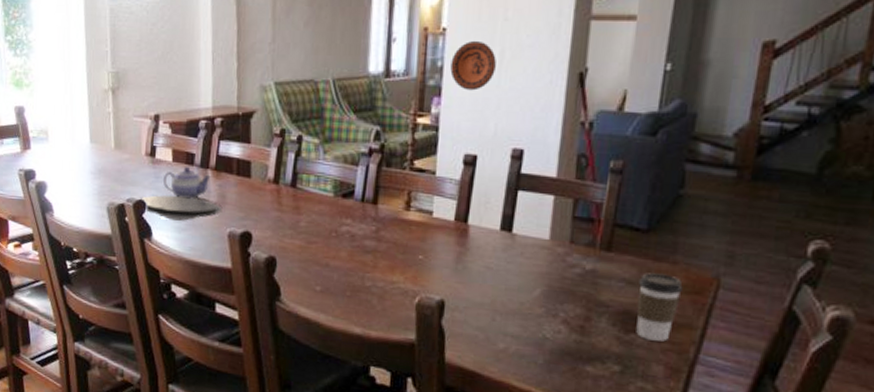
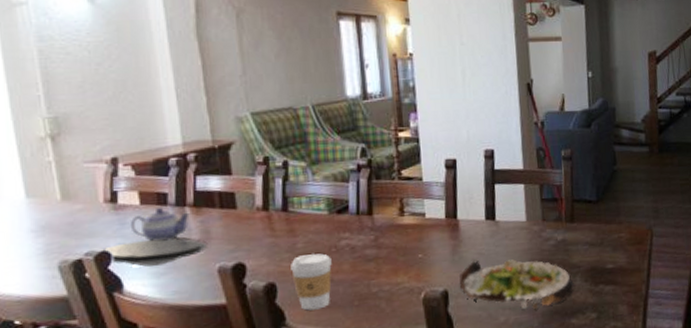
coffee cup: none [291,234,331,292] -> present [291,253,332,311]
decorative plate: present [450,40,496,91] -> none [421,62,460,105]
salad plate: none [459,273,597,344] -> present [459,259,574,309]
coffee cup: present [636,273,683,342] -> none [598,233,629,287]

